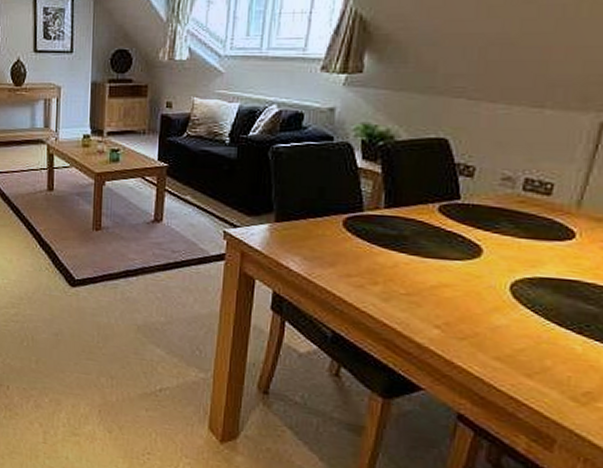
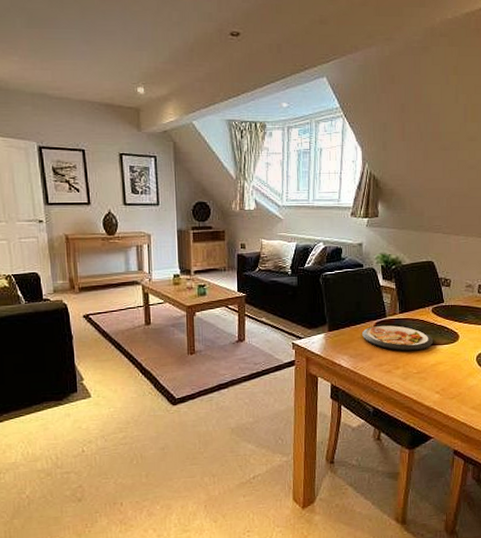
dish: none [324,221,438,263] -> present [362,324,434,351]

